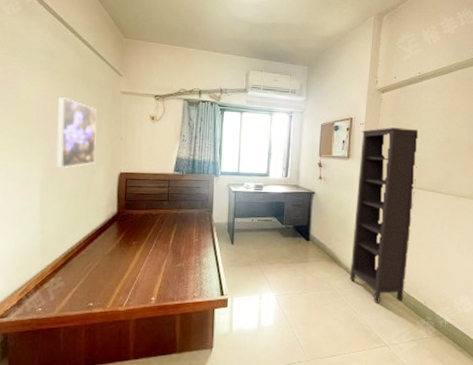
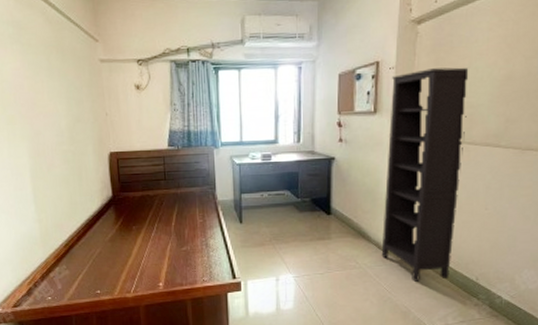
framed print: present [56,97,97,169] -> none [32,73,82,153]

